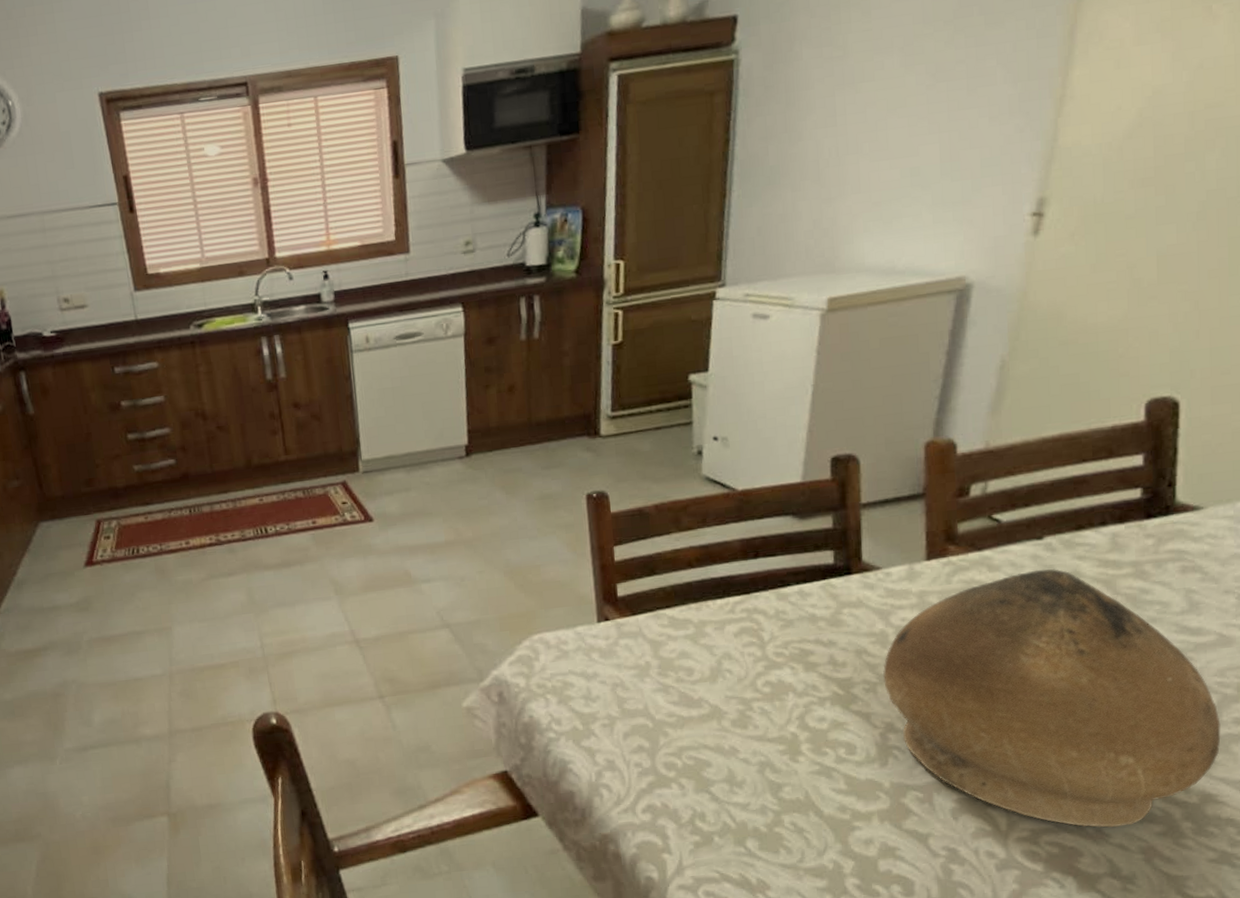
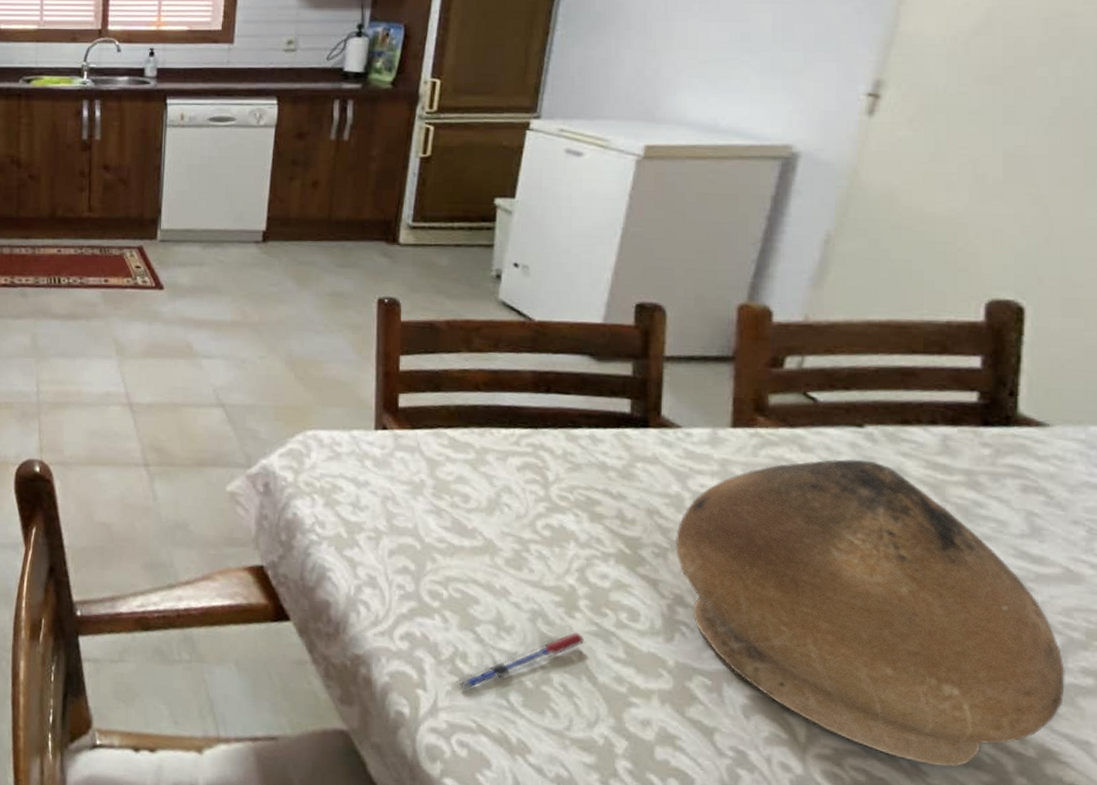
pen: none [698,773,810,848] -> present [457,631,585,693]

